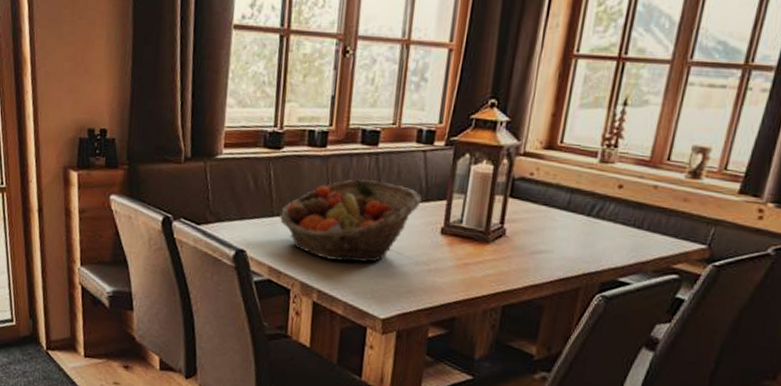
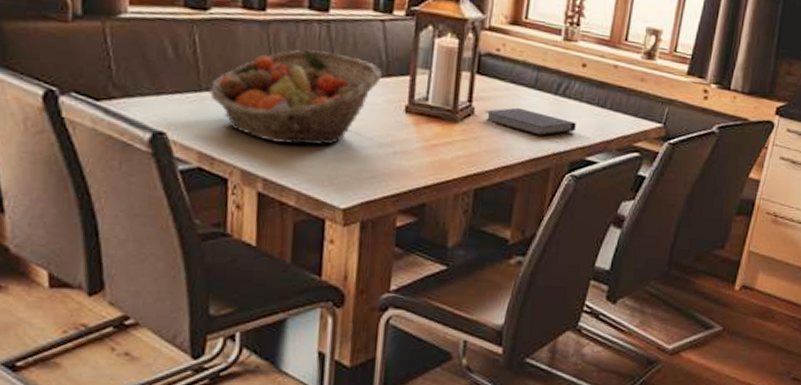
notebook: none [515,229,609,257] -> present [484,107,576,136]

